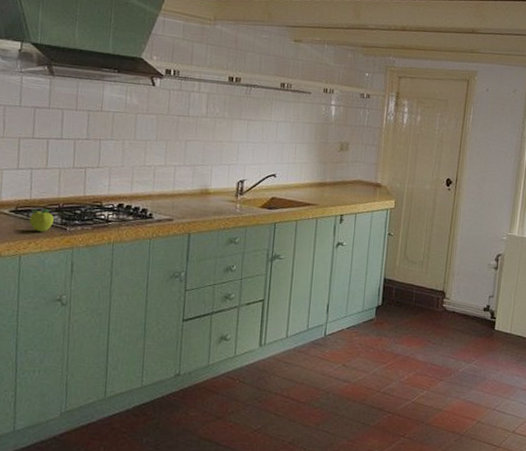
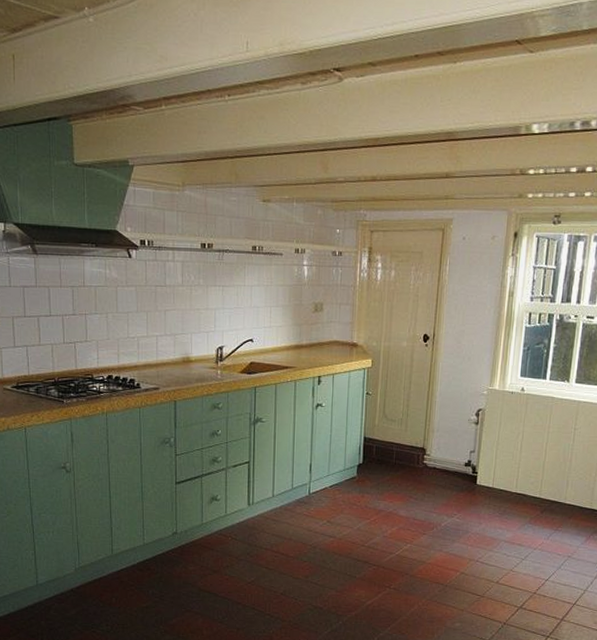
fruit: present [29,209,54,232] -> none [30,383,51,405]

